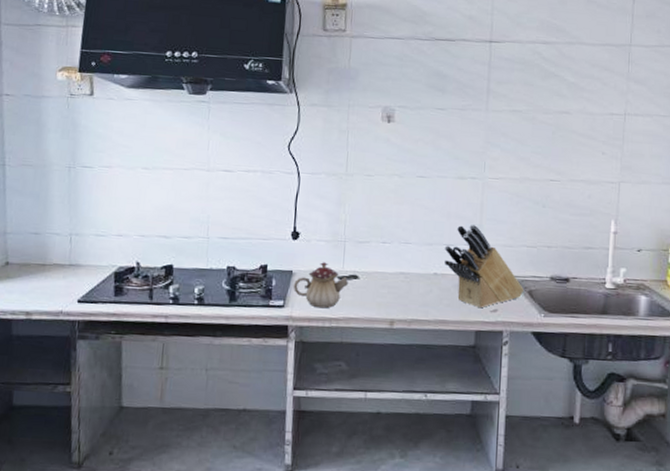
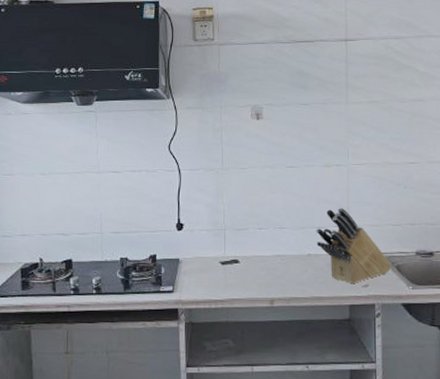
teapot: present [293,262,348,309] -> none [180,249,230,292]

